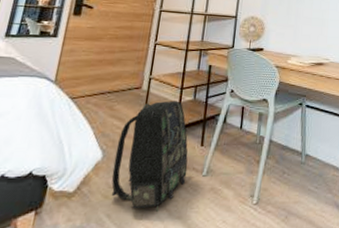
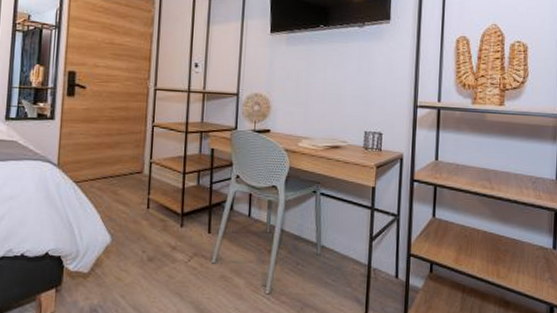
backpack: present [111,101,188,213] -> none [122,186,196,297]

